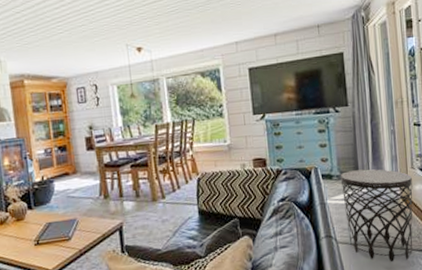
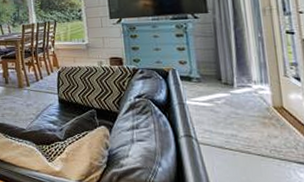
side table: present [340,169,413,263] -> none [200,74,289,171]

